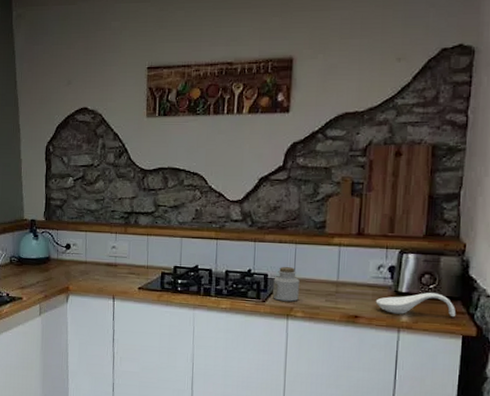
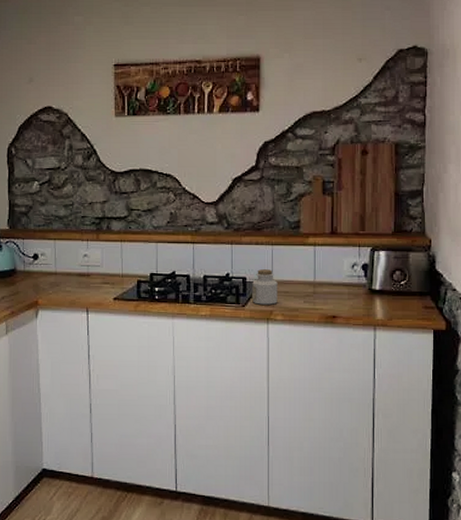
spoon rest: present [375,292,456,318] -> none [351,289,426,313]

